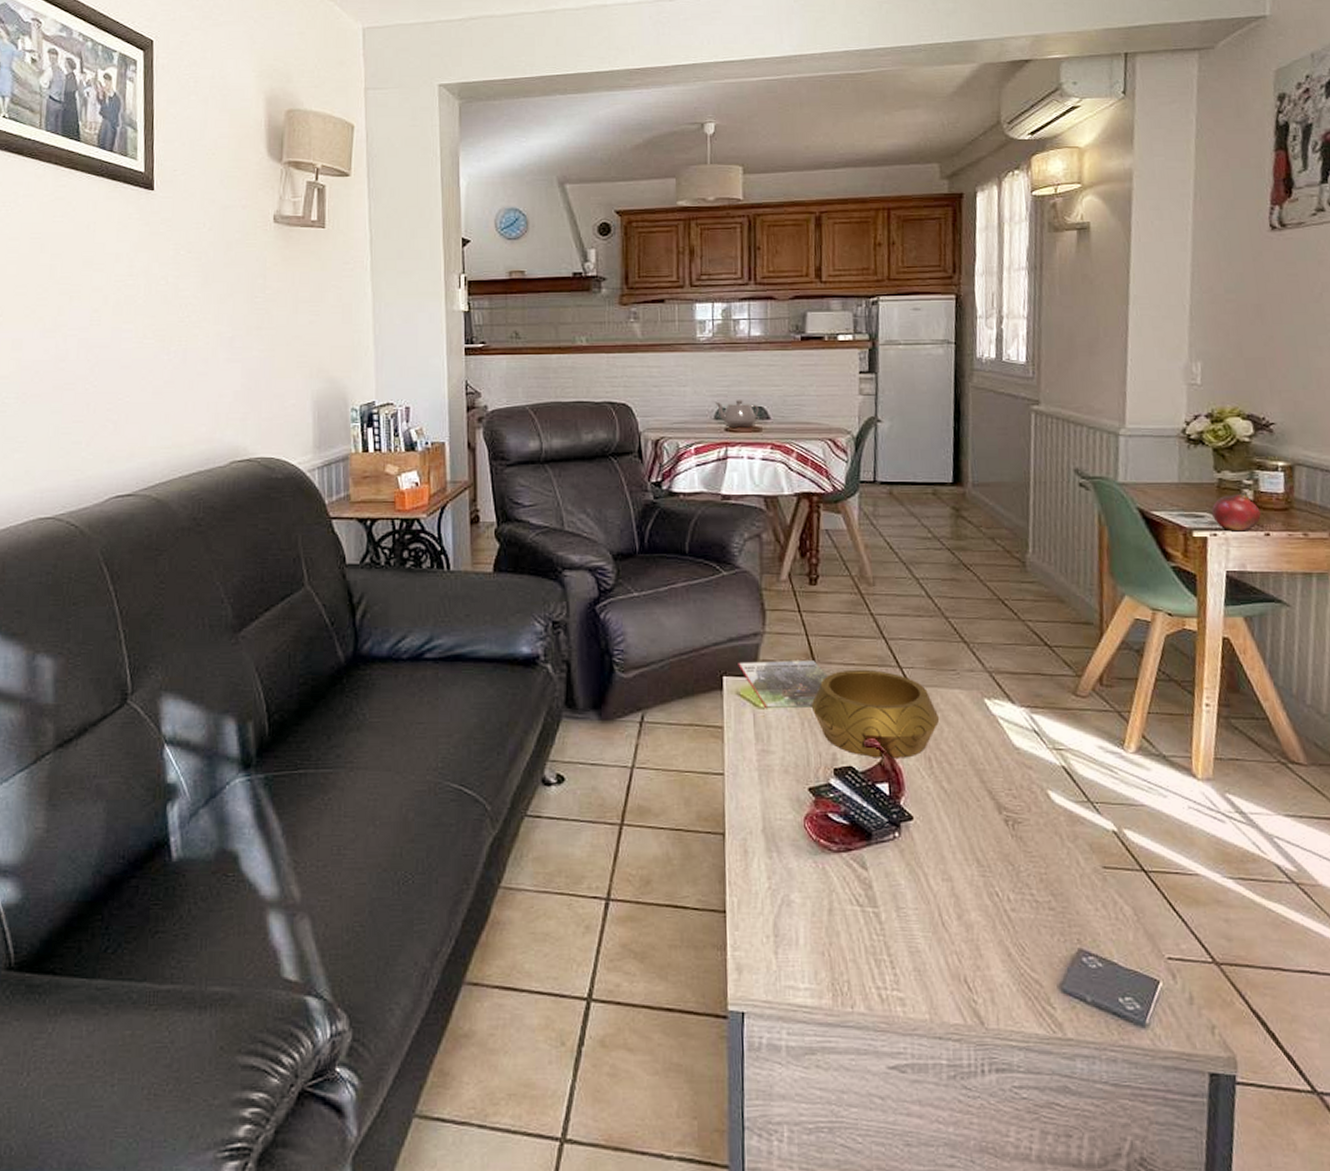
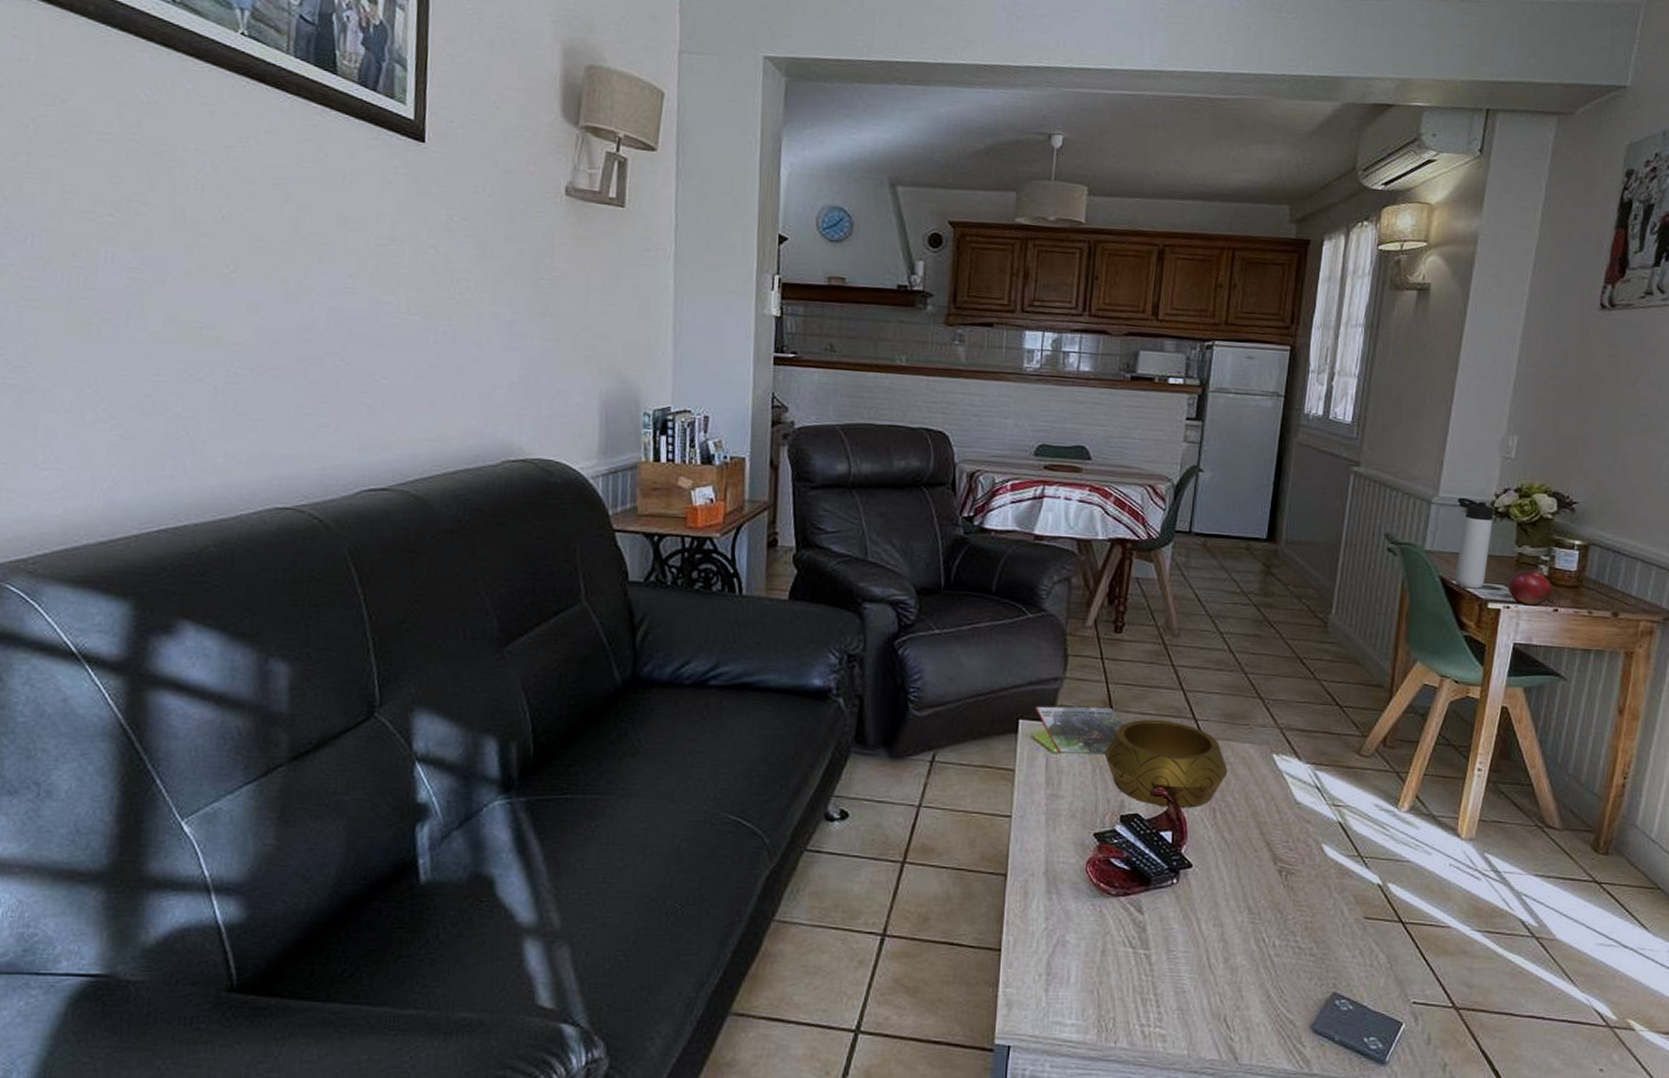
teapot: present [714,400,759,429] -> none [1035,437,1081,468]
thermos bottle: none [1145,427,1187,518] -> present [1455,497,1493,589]

